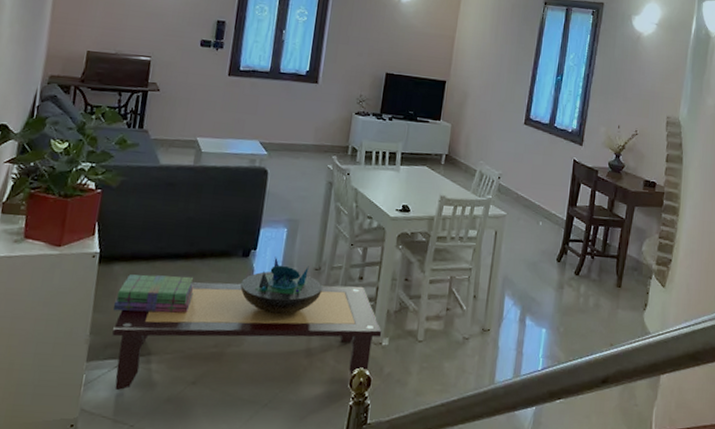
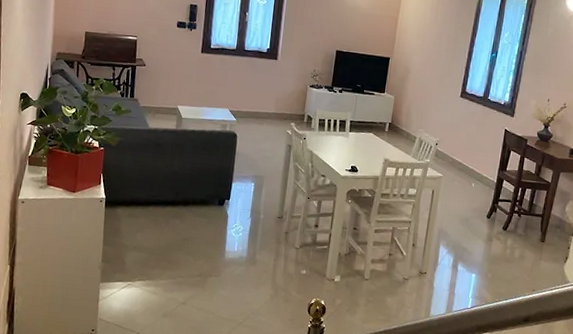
coffee table: present [112,282,382,390] -> none [119,224,335,306]
stack of books: present [113,274,194,313] -> none [118,216,181,249]
decorative bowl: present [240,256,323,314] -> none [218,206,285,253]

